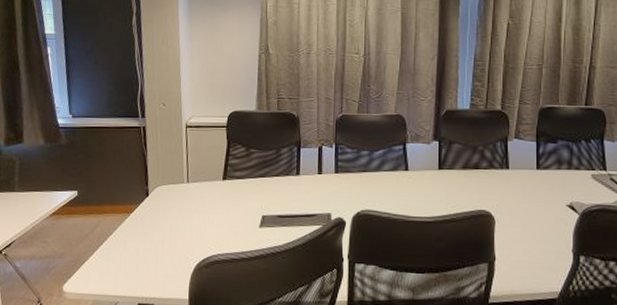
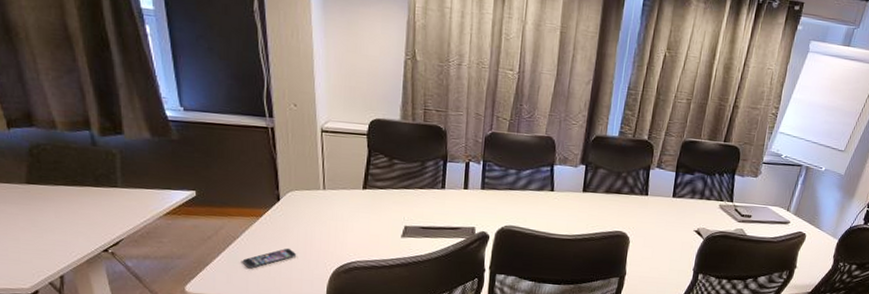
smartphone: none [113,243,163,265] -> present [242,248,297,268]

